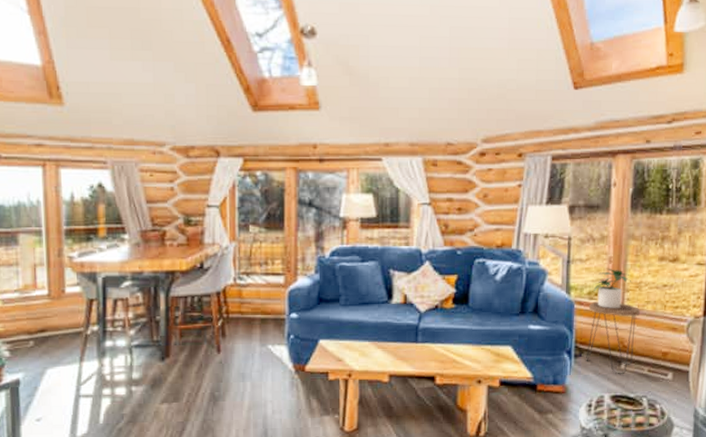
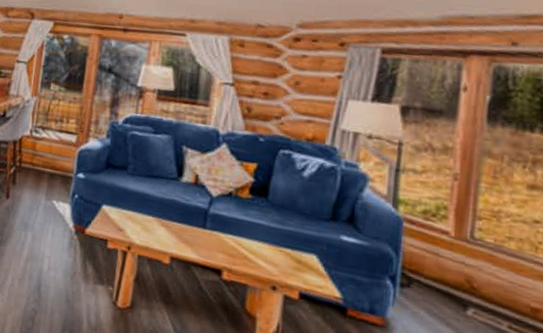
side table: present [586,301,641,374] -> none [416,223,499,323]
potted plant: present [593,268,633,309] -> none [430,185,488,239]

